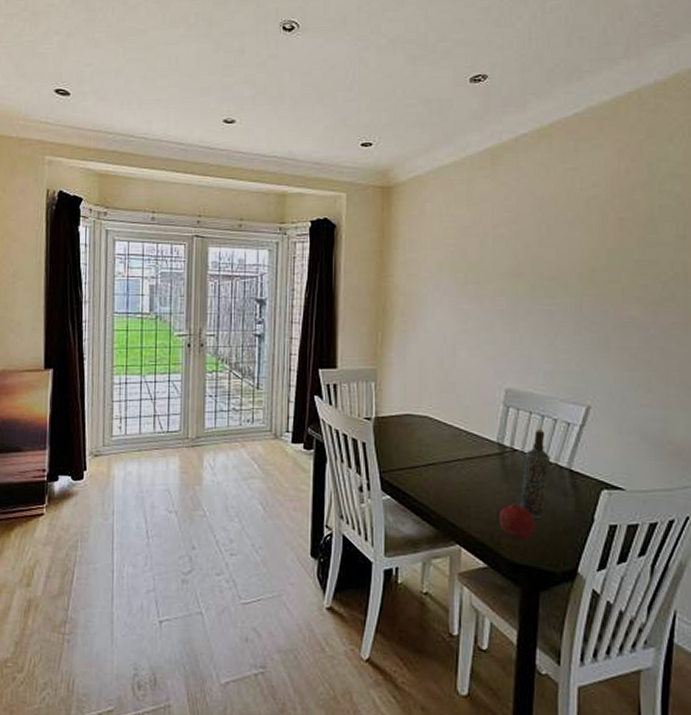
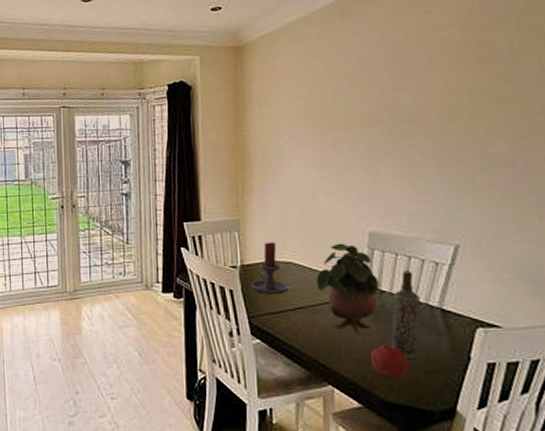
candle holder: none [385,394,423,450] -> present [252,242,289,295]
potted plant: none [451,399,512,494] -> present [316,243,379,335]

